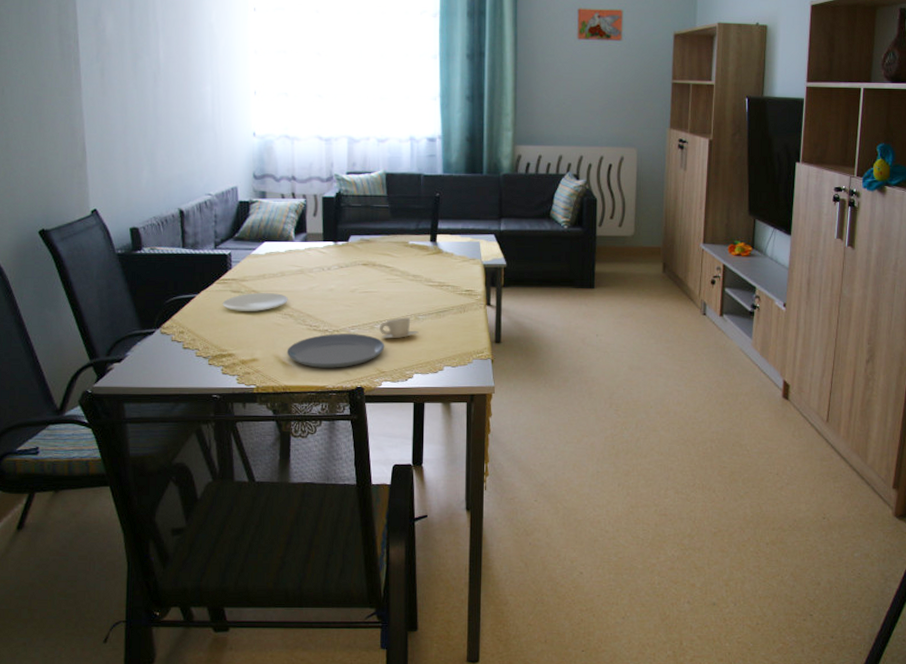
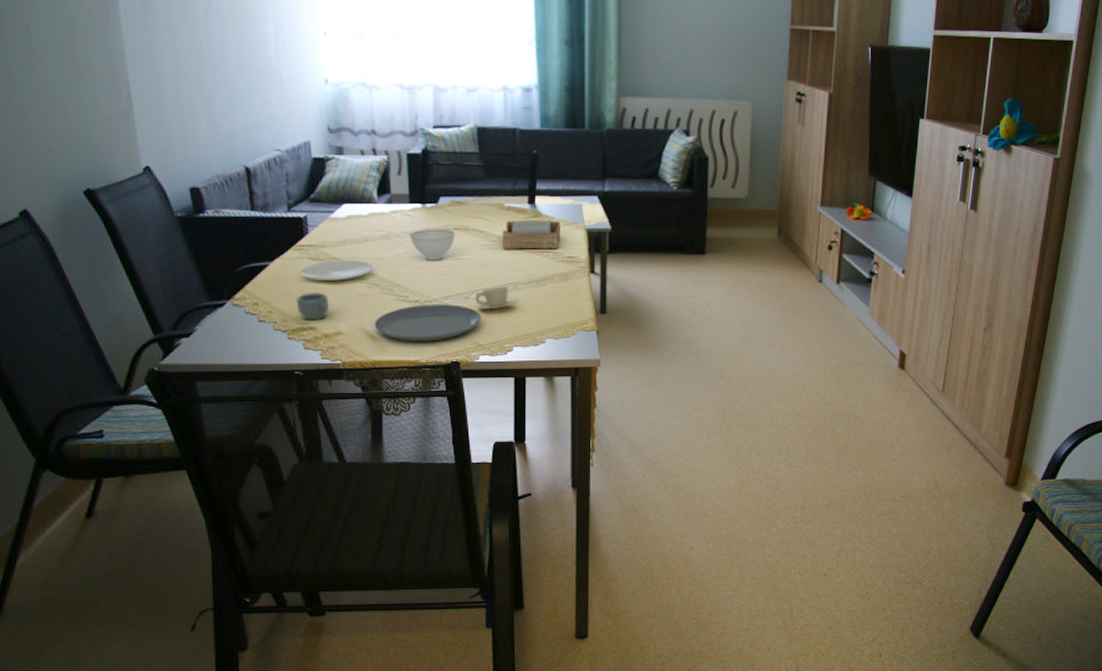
cup: none [217,322,248,348] -> present [296,293,330,321]
bowl: none [321,263,363,293] -> present [409,228,455,261]
napkin holder: none [405,256,459,284] -> present [502,219,560,250]

